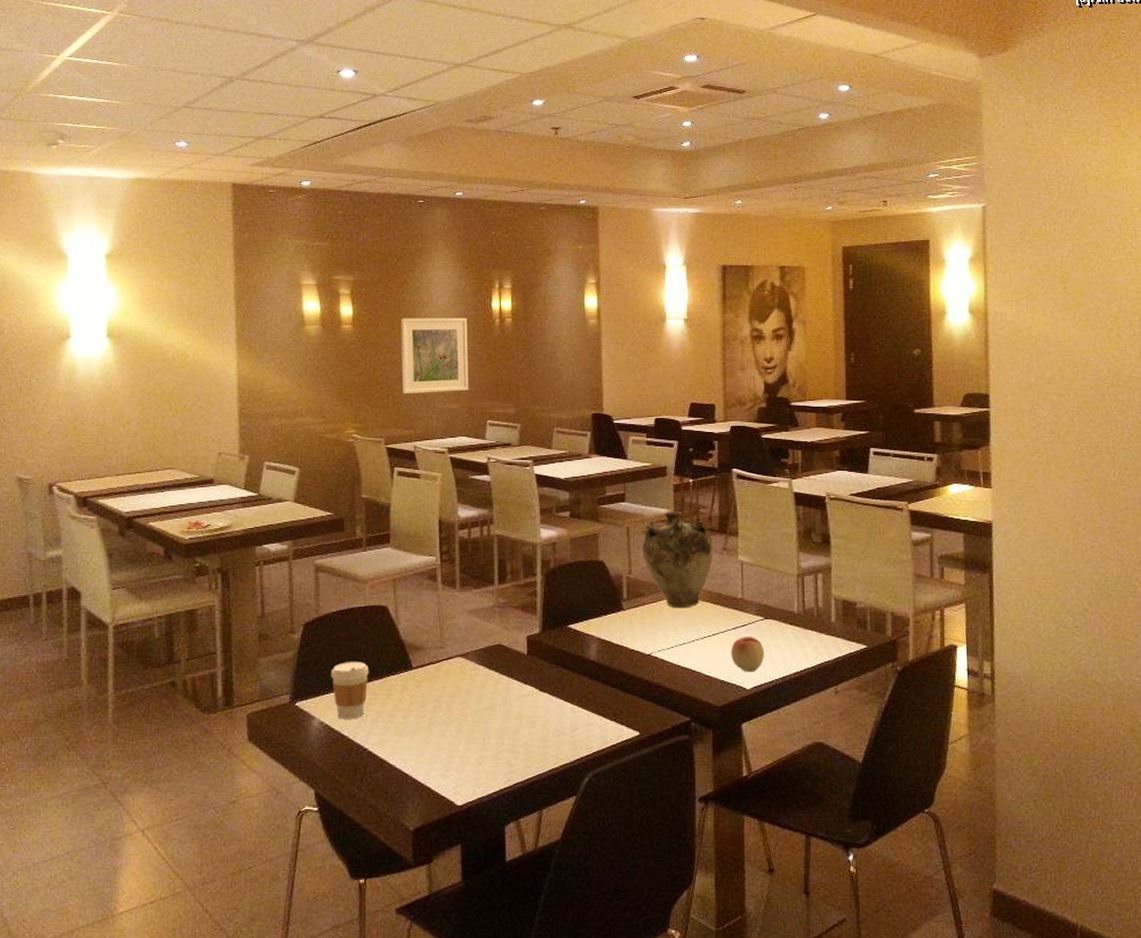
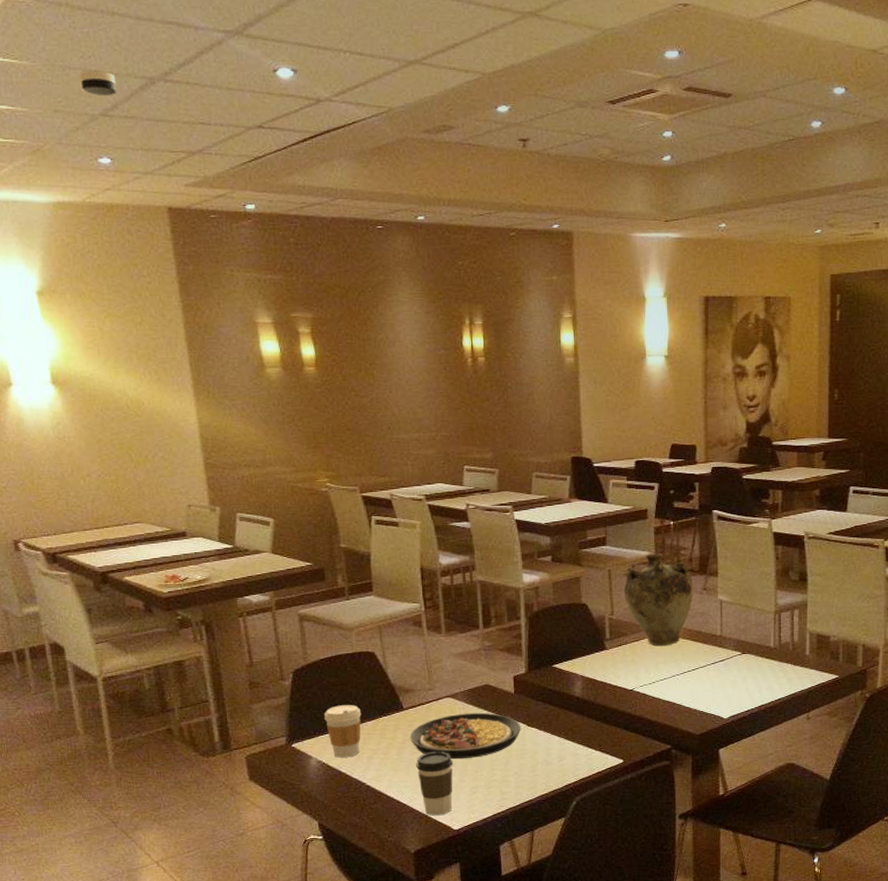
smoke detector: none [169,71,200,92] -> present [79,71,117,97]
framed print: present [401,318,469,395] -> none [367,357,444,441]
plate: none [417,674,533,726] -> present [410,712,521,760]
coffee cup: none [421,716,460,789] -> present [416,751,453,816]
fruit: present [731,637,765,673] -> none [710,670,742,704]

